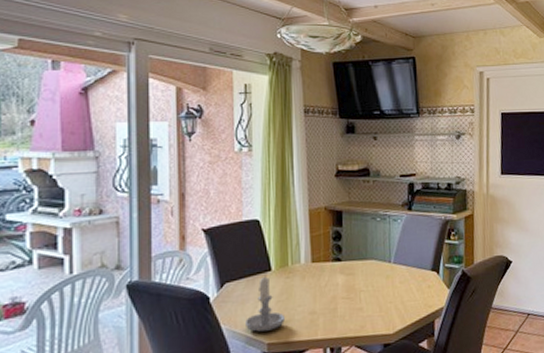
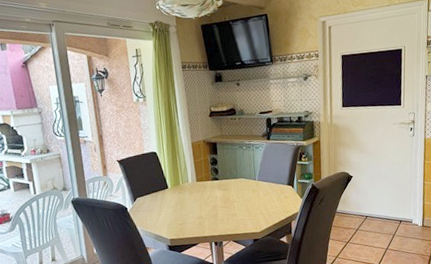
candle: present [246,275,285,332] -> none [153,191,181,232]

